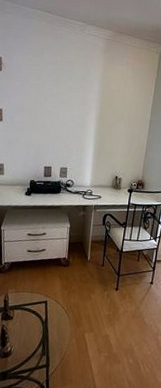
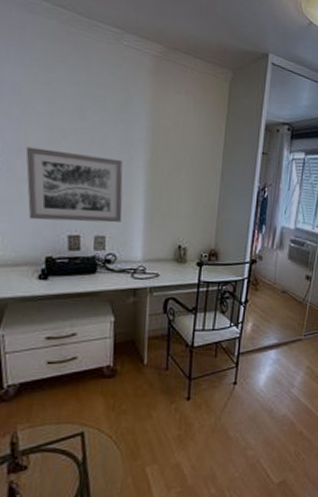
wall art: none [22,107,81,159] -> present [25,146,123,223]

